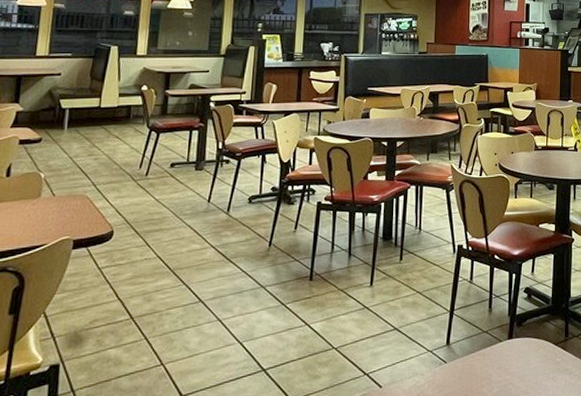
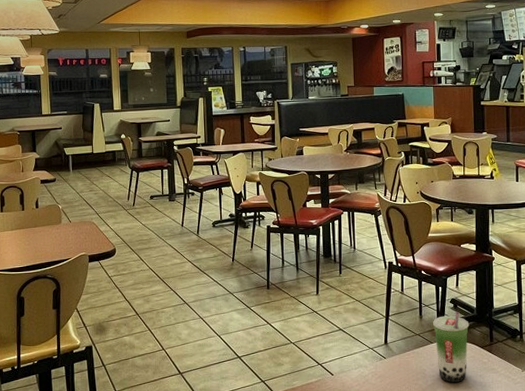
beverage cup: none [503,302,544,389] -> present [432,311,470,382]

